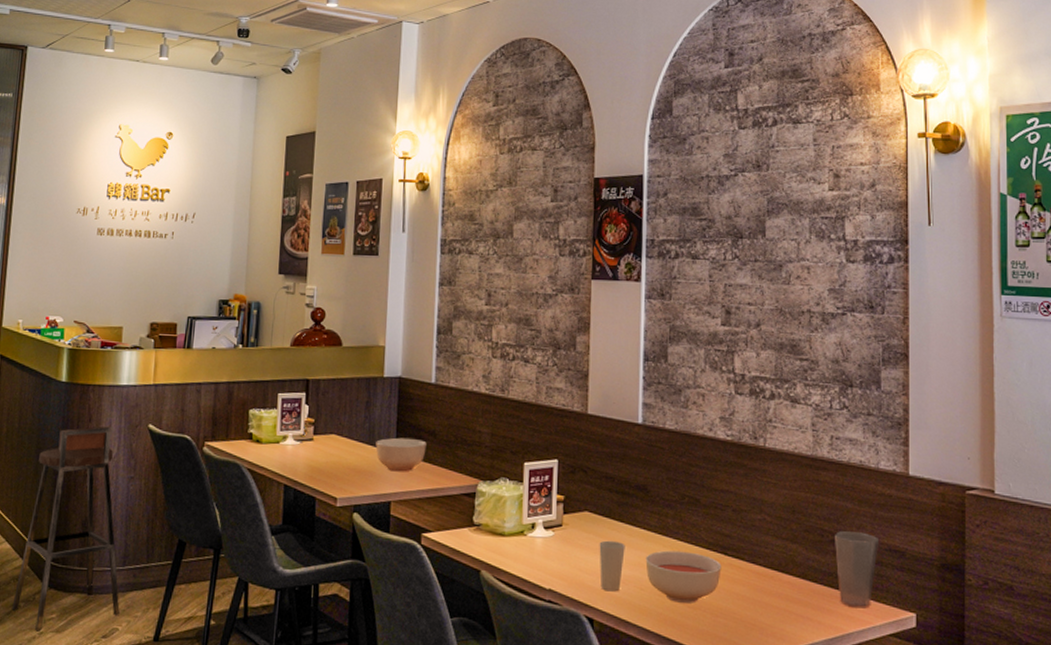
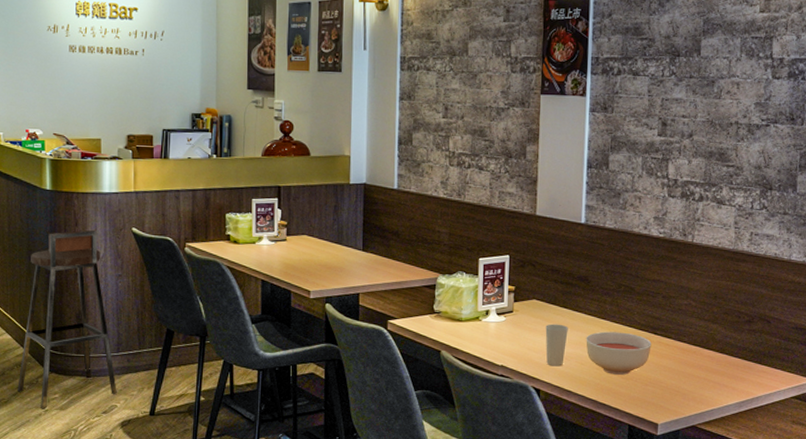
bowl: present [375,437,427,472] -> none [344,237,391,268]
cup: present [834,531,880,609] -> none [749,313,788,376]

